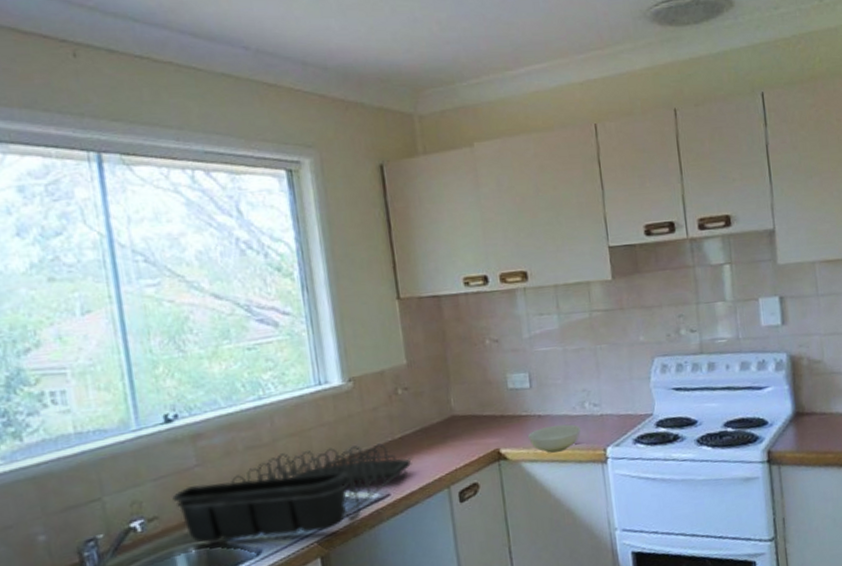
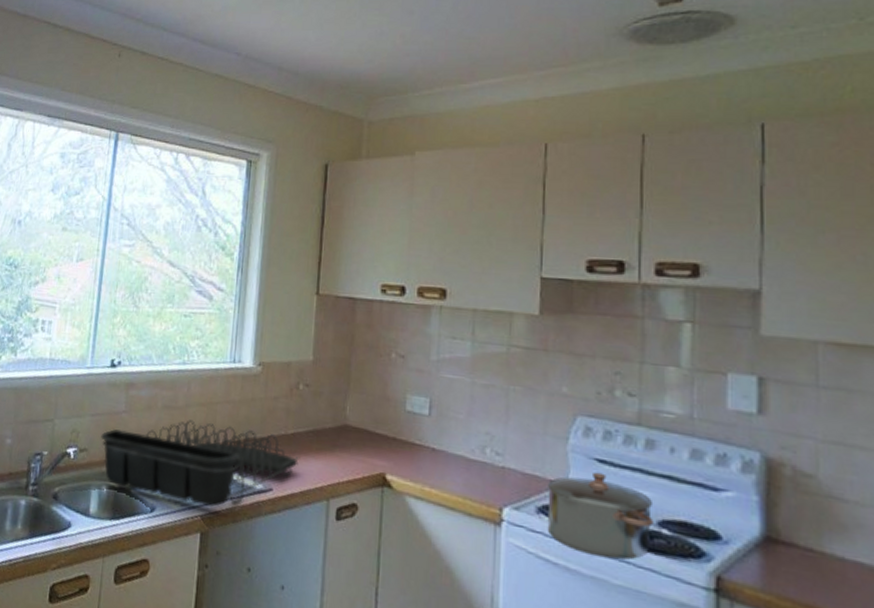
bowl: present [528,424,582,454] -> none [418,463,478,498]
cooking pot: none [639,398,722,465] -> present [547,472,655,560]

